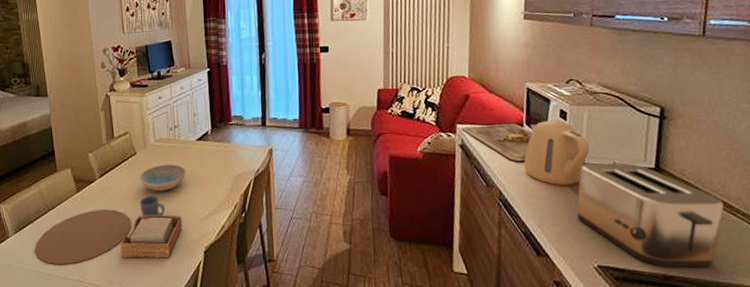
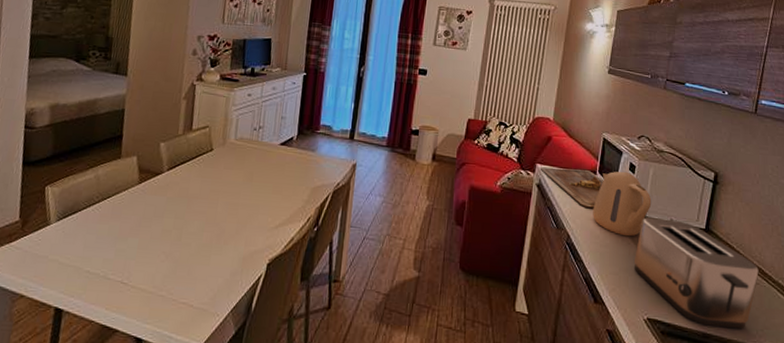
placemat: present [35,209,131,265] -> none [77,205,194,263]
napkin holder: present [120,215,182,259] -> none [175,217,250,268]
mug: present [139,195,166,217] -> none [206,197,234,221]
dish: present [140,164,187,192] -> none [211,165,264,194]

